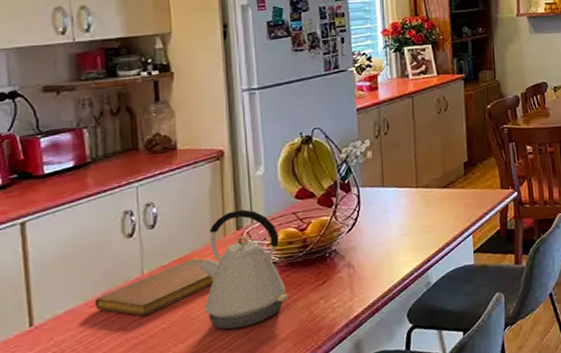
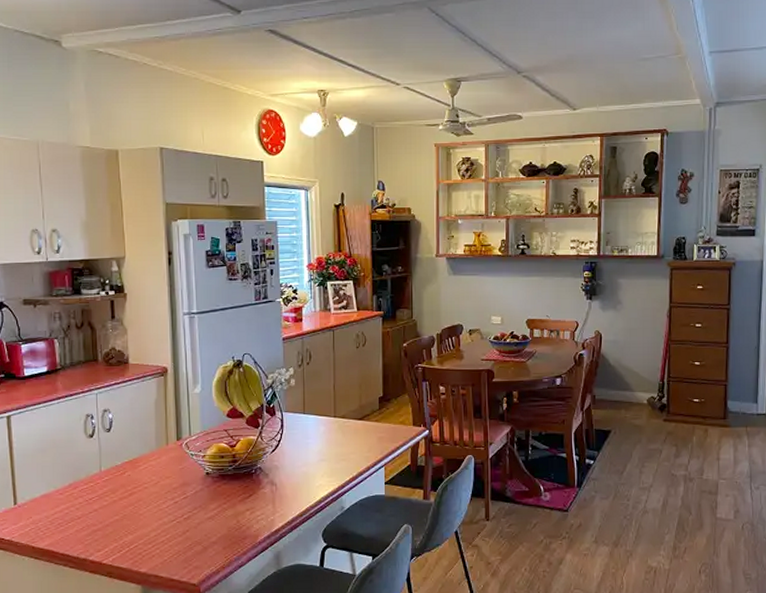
notebook: present [94,257,221,316] -> none [63,461,163,507]
kettle: present [198,209,288,329] -> none [145,422,219,528]

